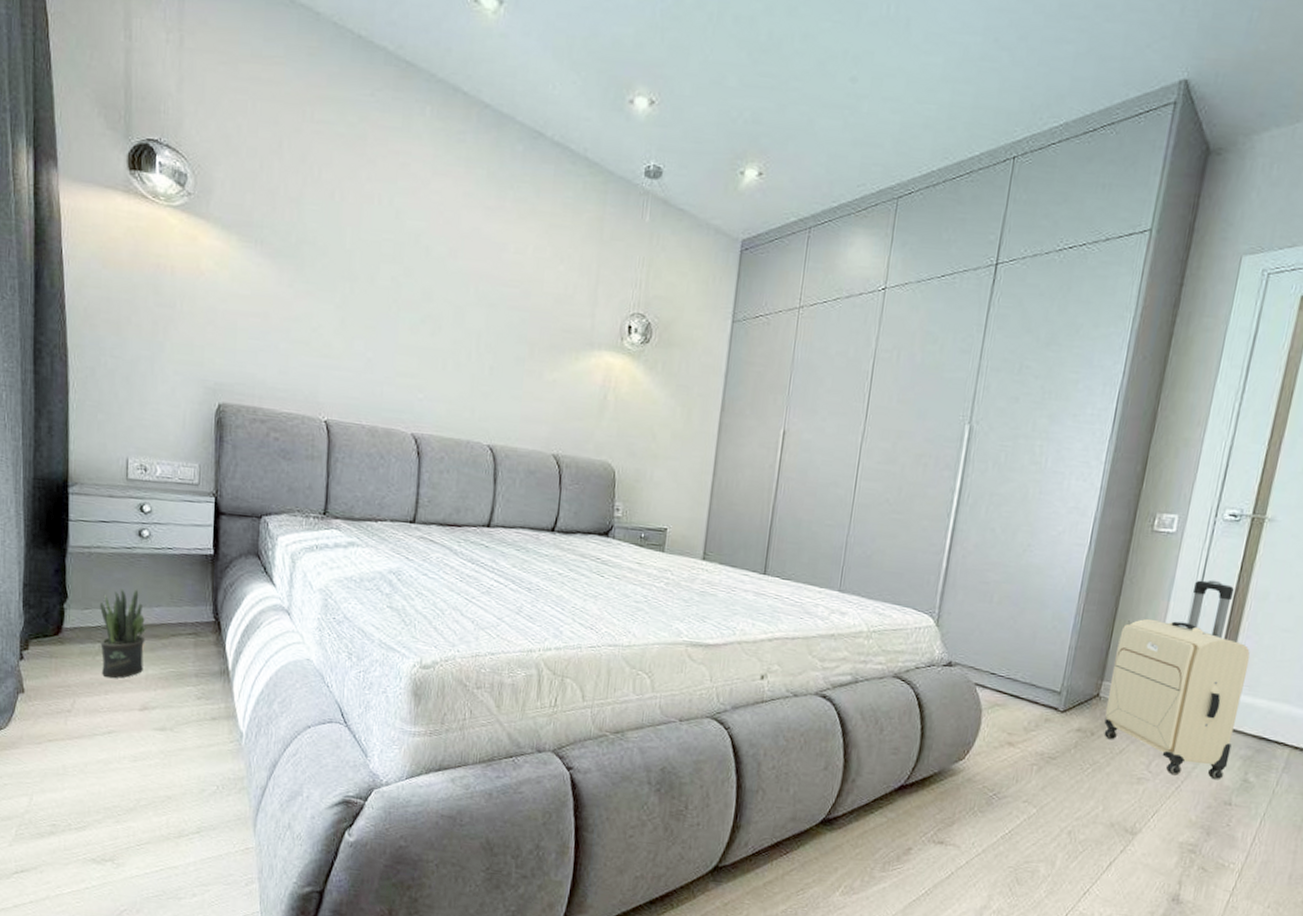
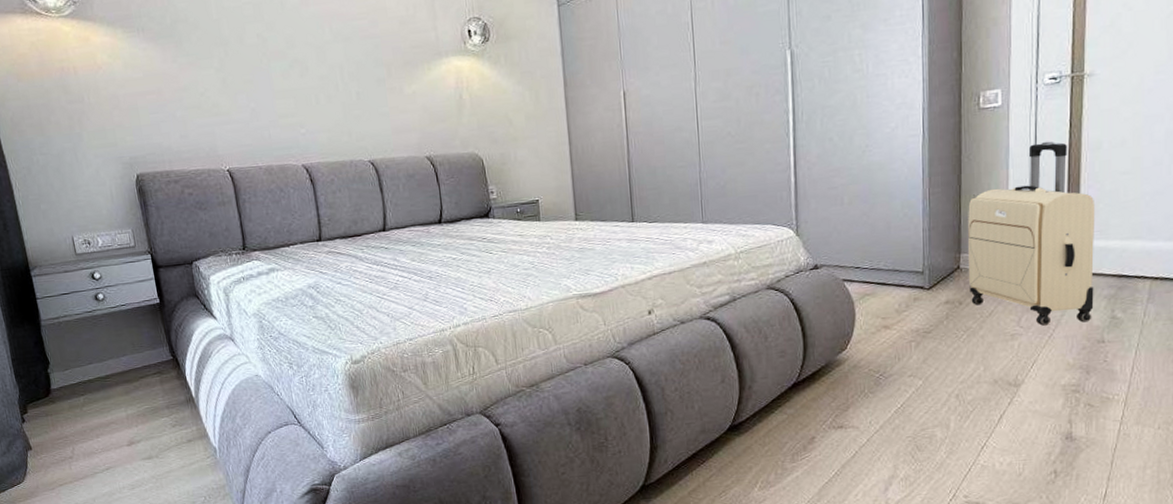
potted plant: present [100,588,147,678] -> none [77,344,123,423]

